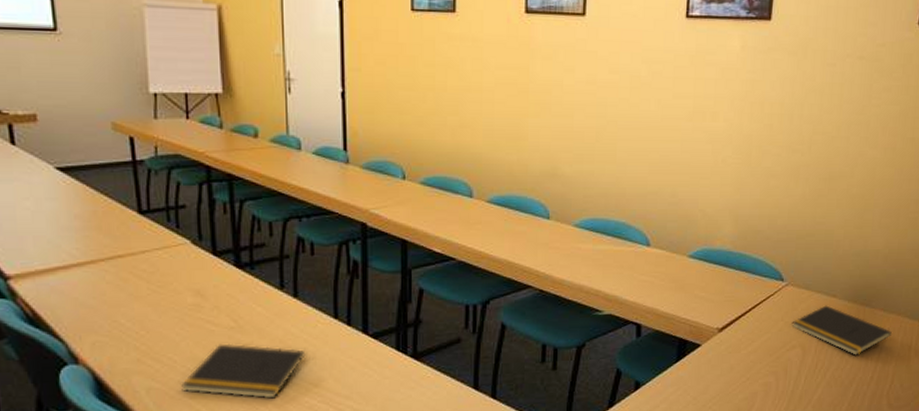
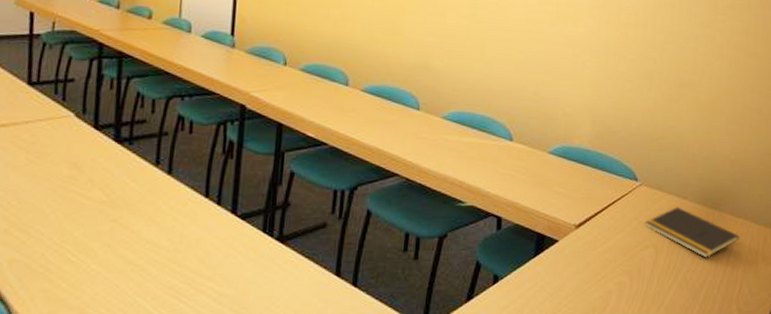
notepad: present [181,343,306,399] -> none [45,218,173,277]

